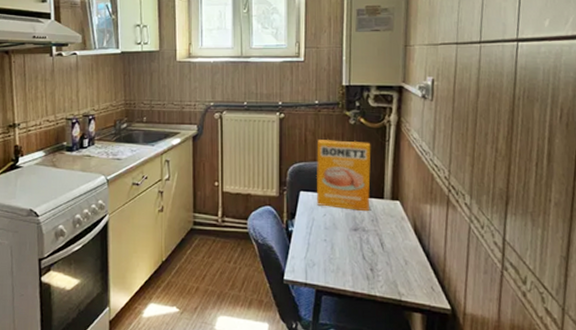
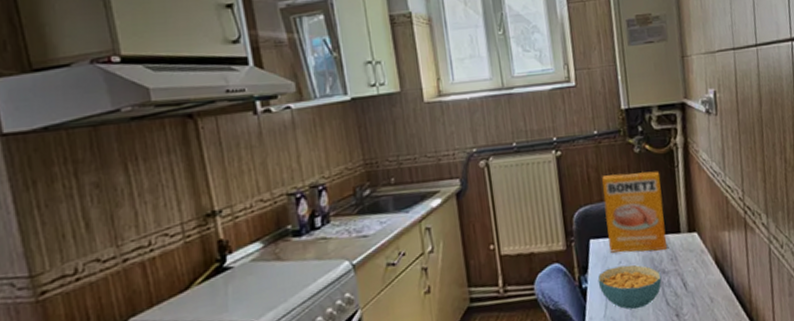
cereal bowl: none [303,218,361,257] -> present [597,265,662,310]

